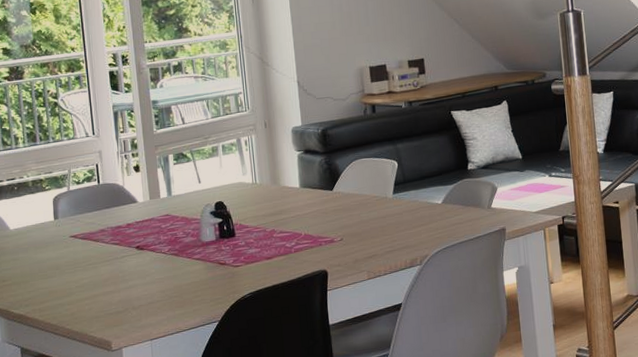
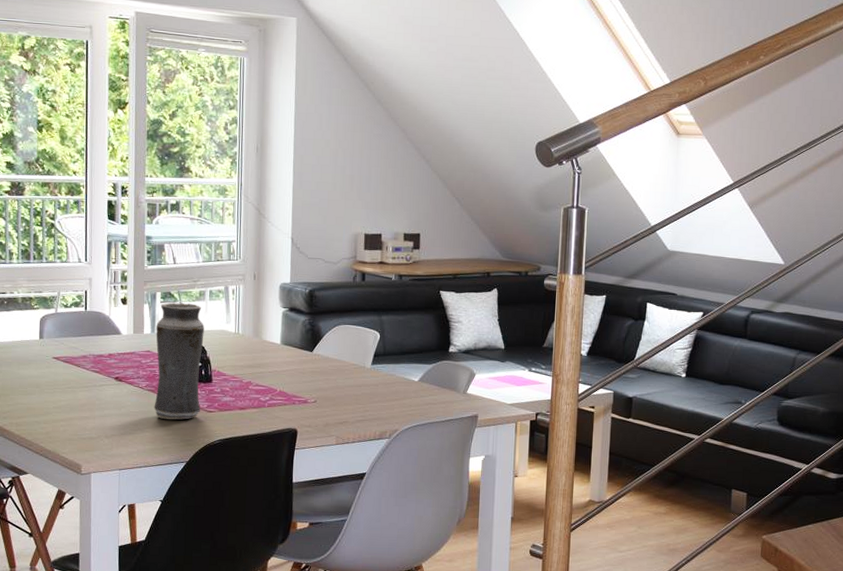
vase: none [172,161,227,281] -> present [154,302,204,420]

